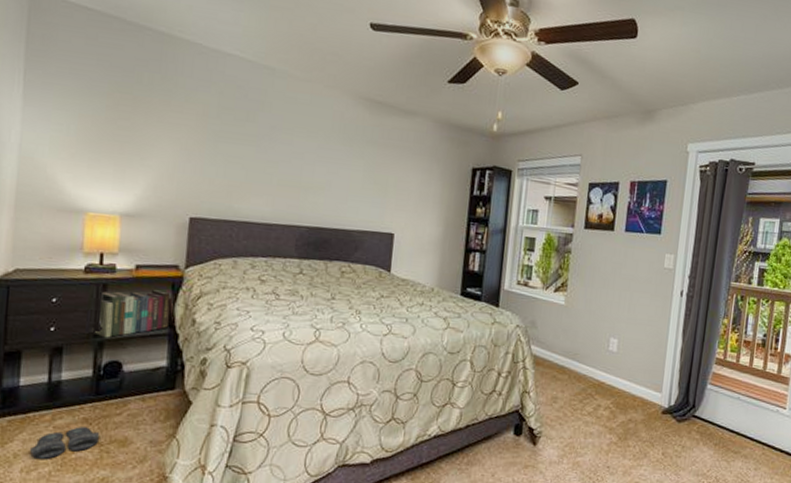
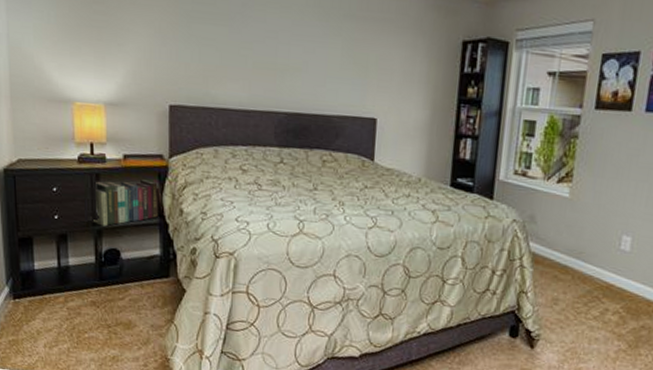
slippers: present [29,427,100,460] -> none [49,309,108,338]

